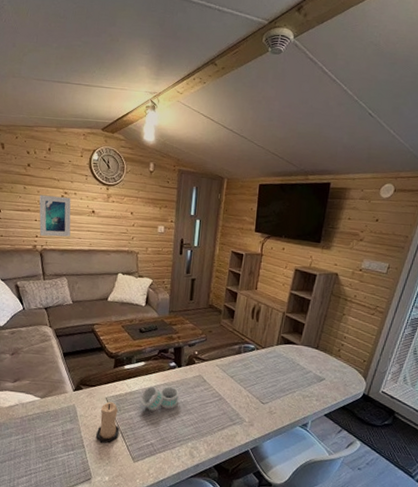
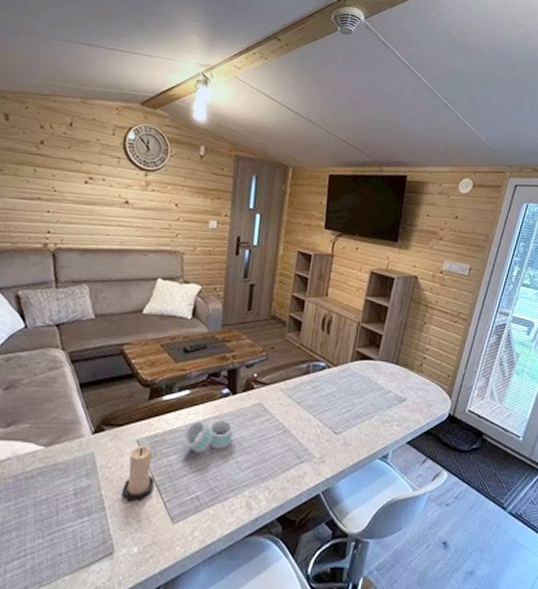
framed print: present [39,194,71,237] -> none [52,179,98,233]

